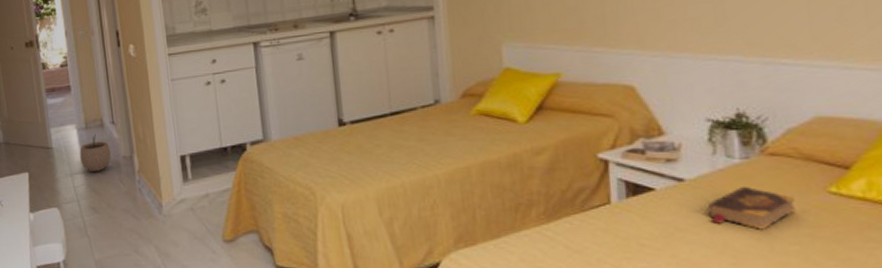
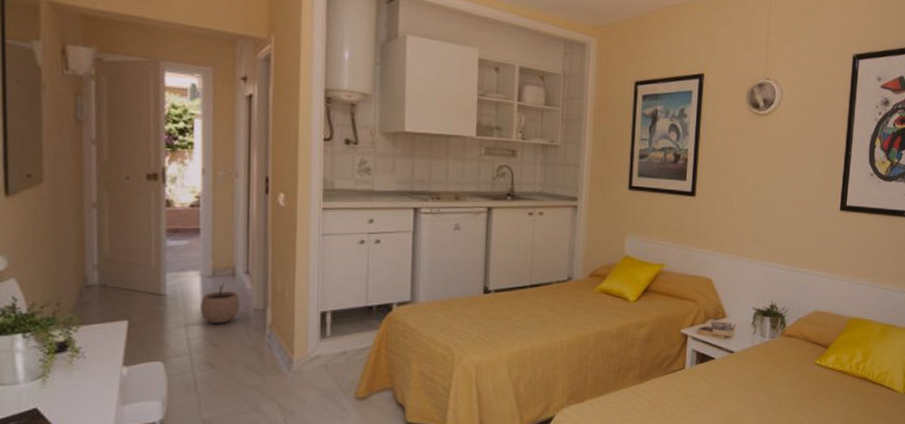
book: present [706,186,796,230] -> none [745,358,797,390]

